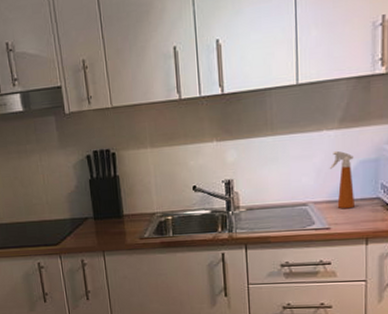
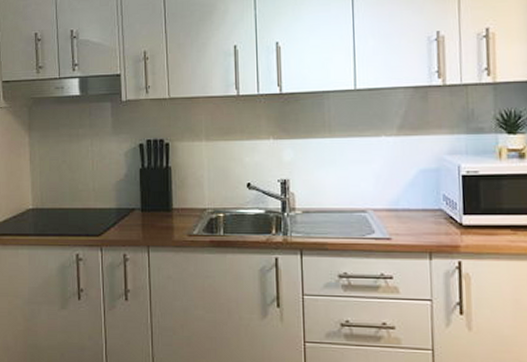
spray bottle: present [329,150,354,209] -> none [388,157,416,219]

